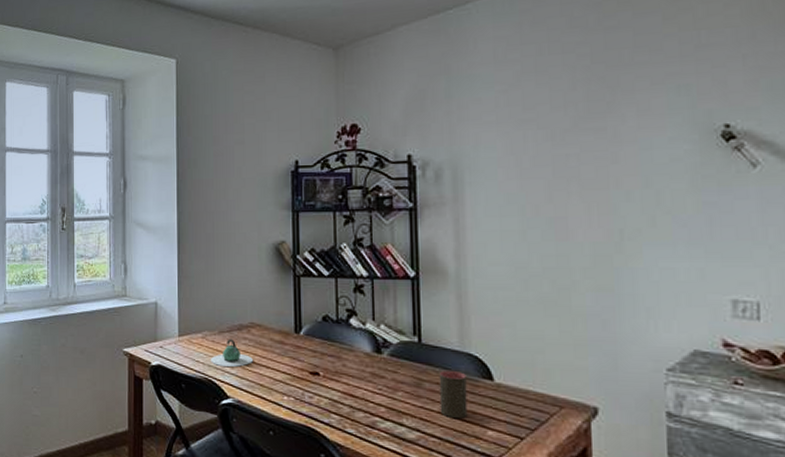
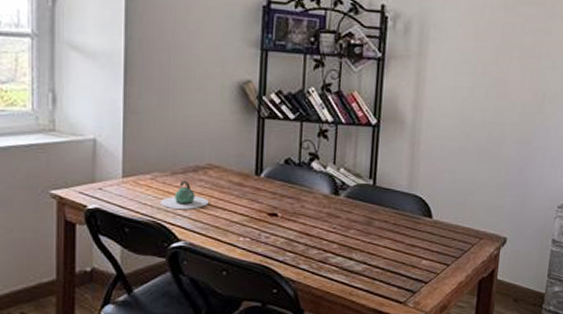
cup: present [439,370,468,419] -> none [385,209,411,252]

